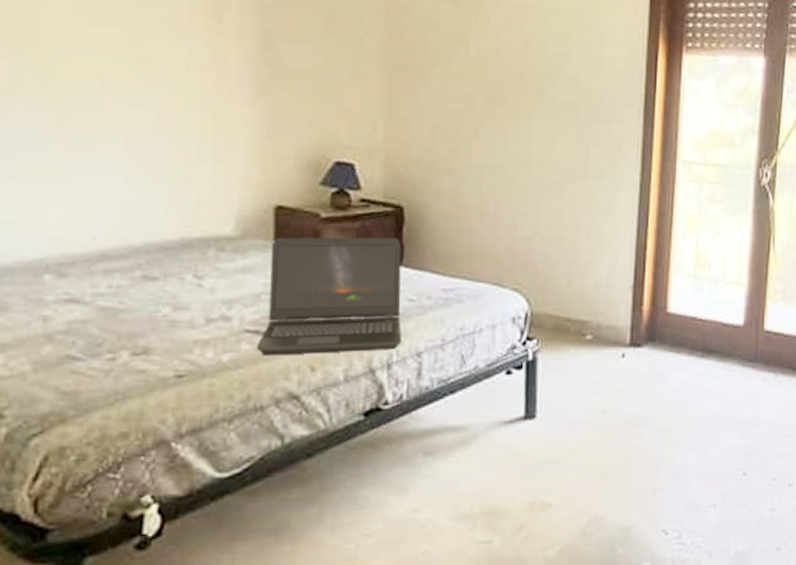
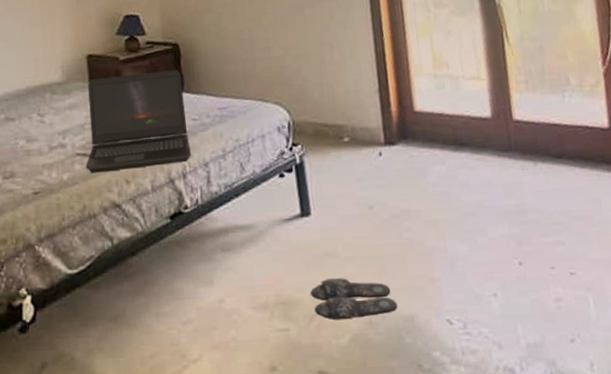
slippers: none [523,486,615,531] -> present [311,278,398,320]

